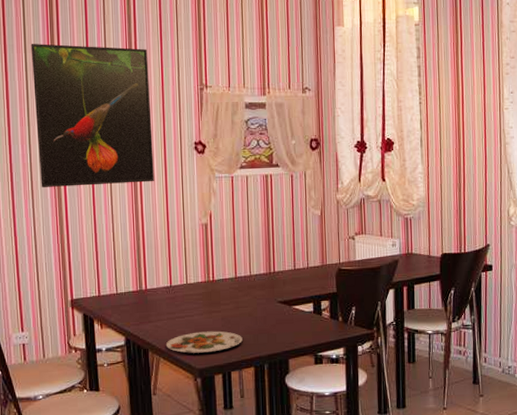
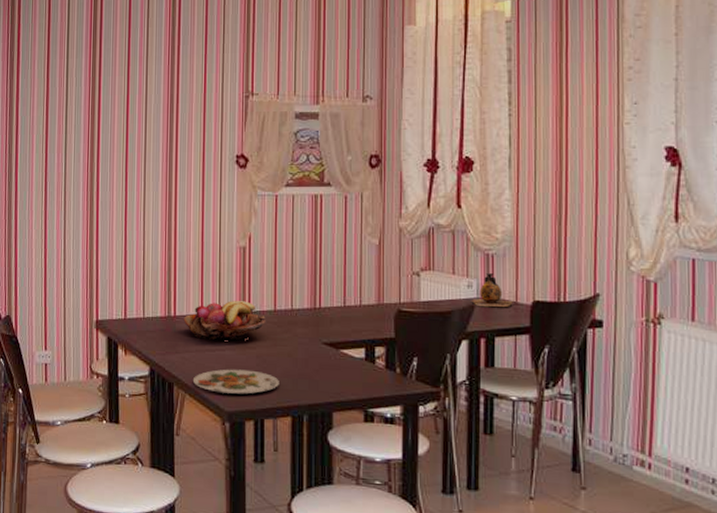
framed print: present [31,44,154,187] -> none [73,49,191,199]
fruit basket: none [154,271,228,308] -> present [183,301,266,340]
vase: none [395,233,427,262] -> present [471,272,513,308]

